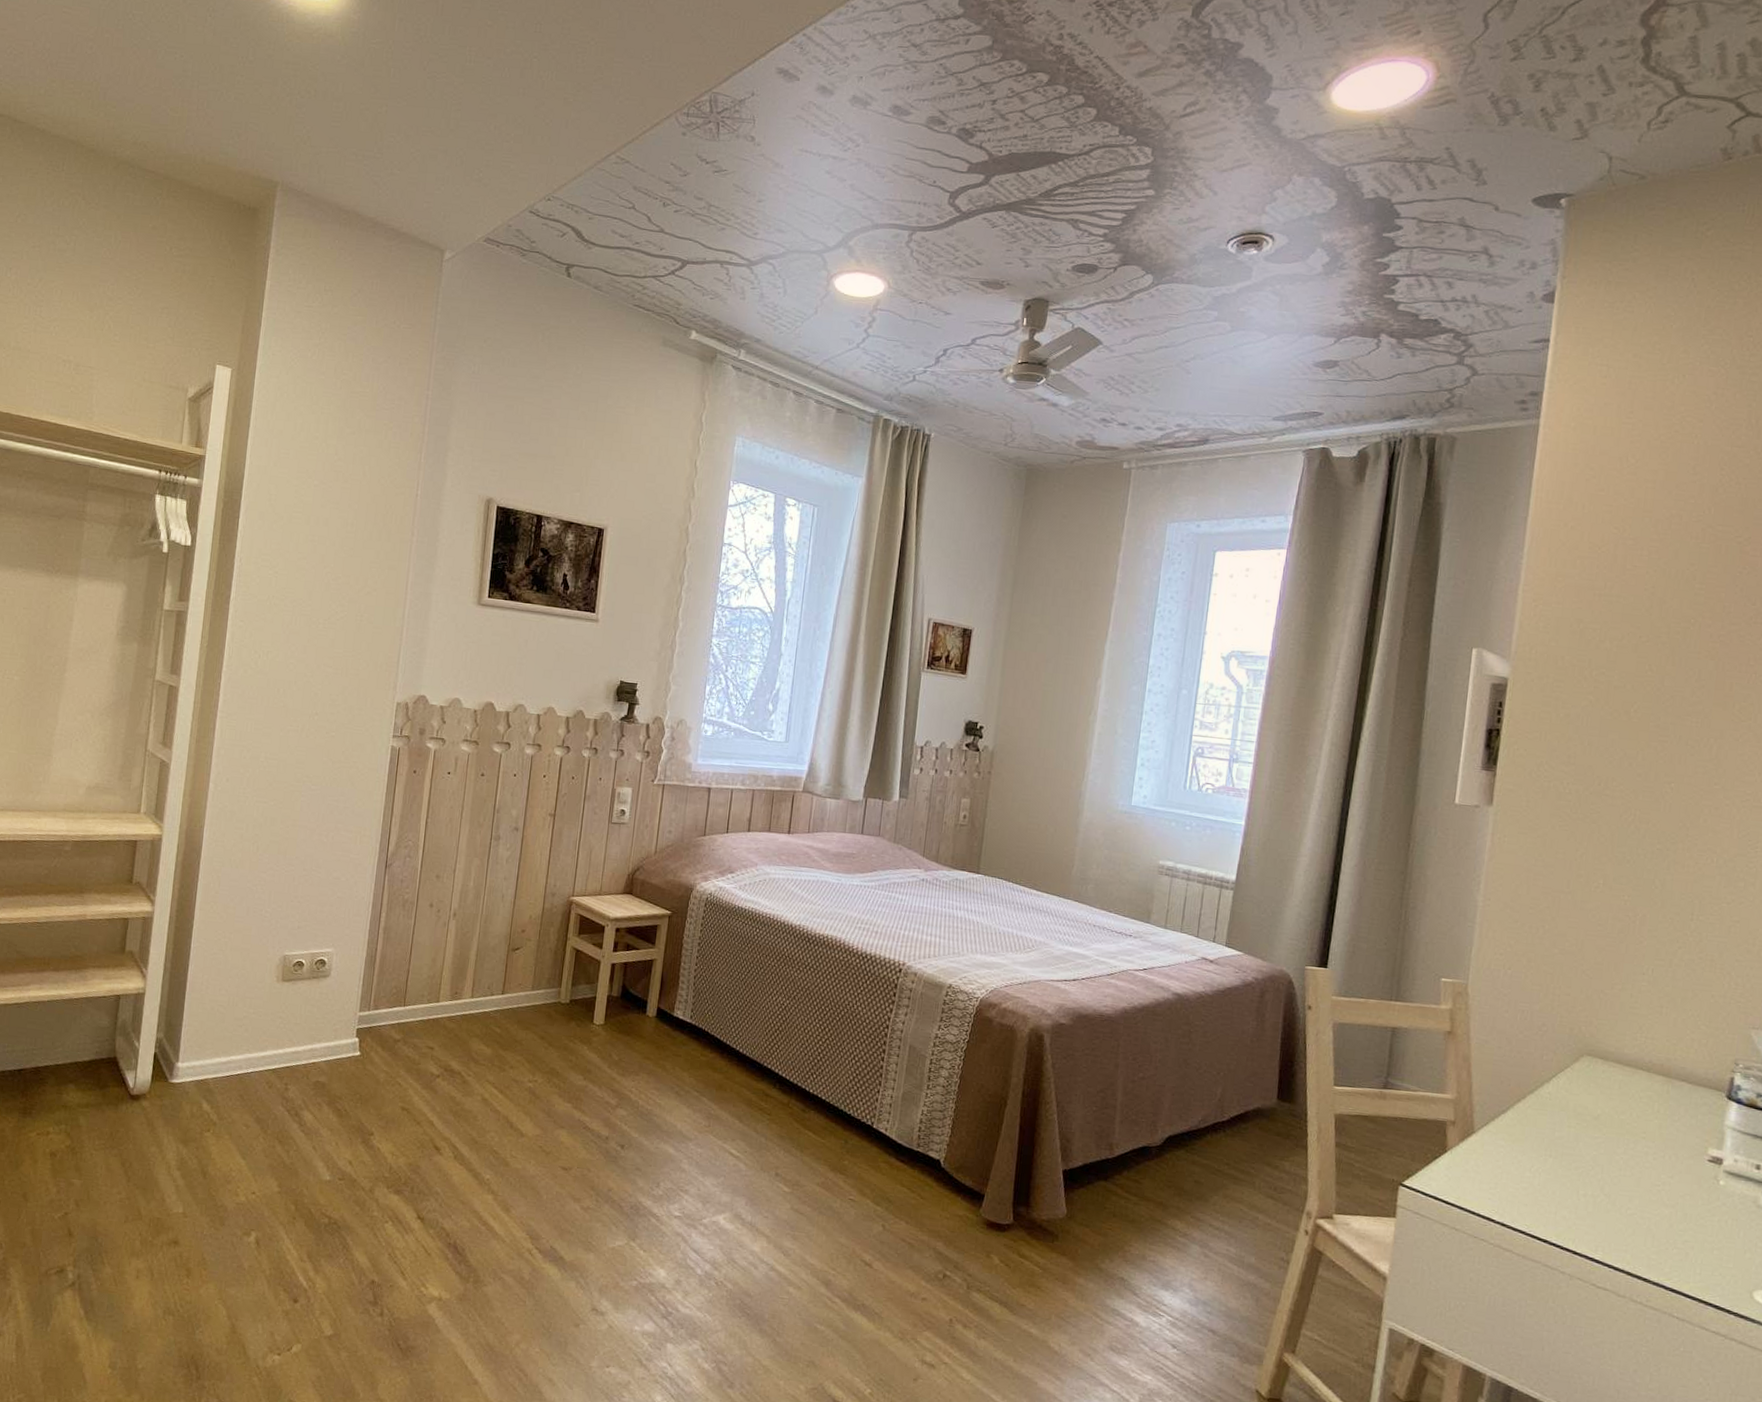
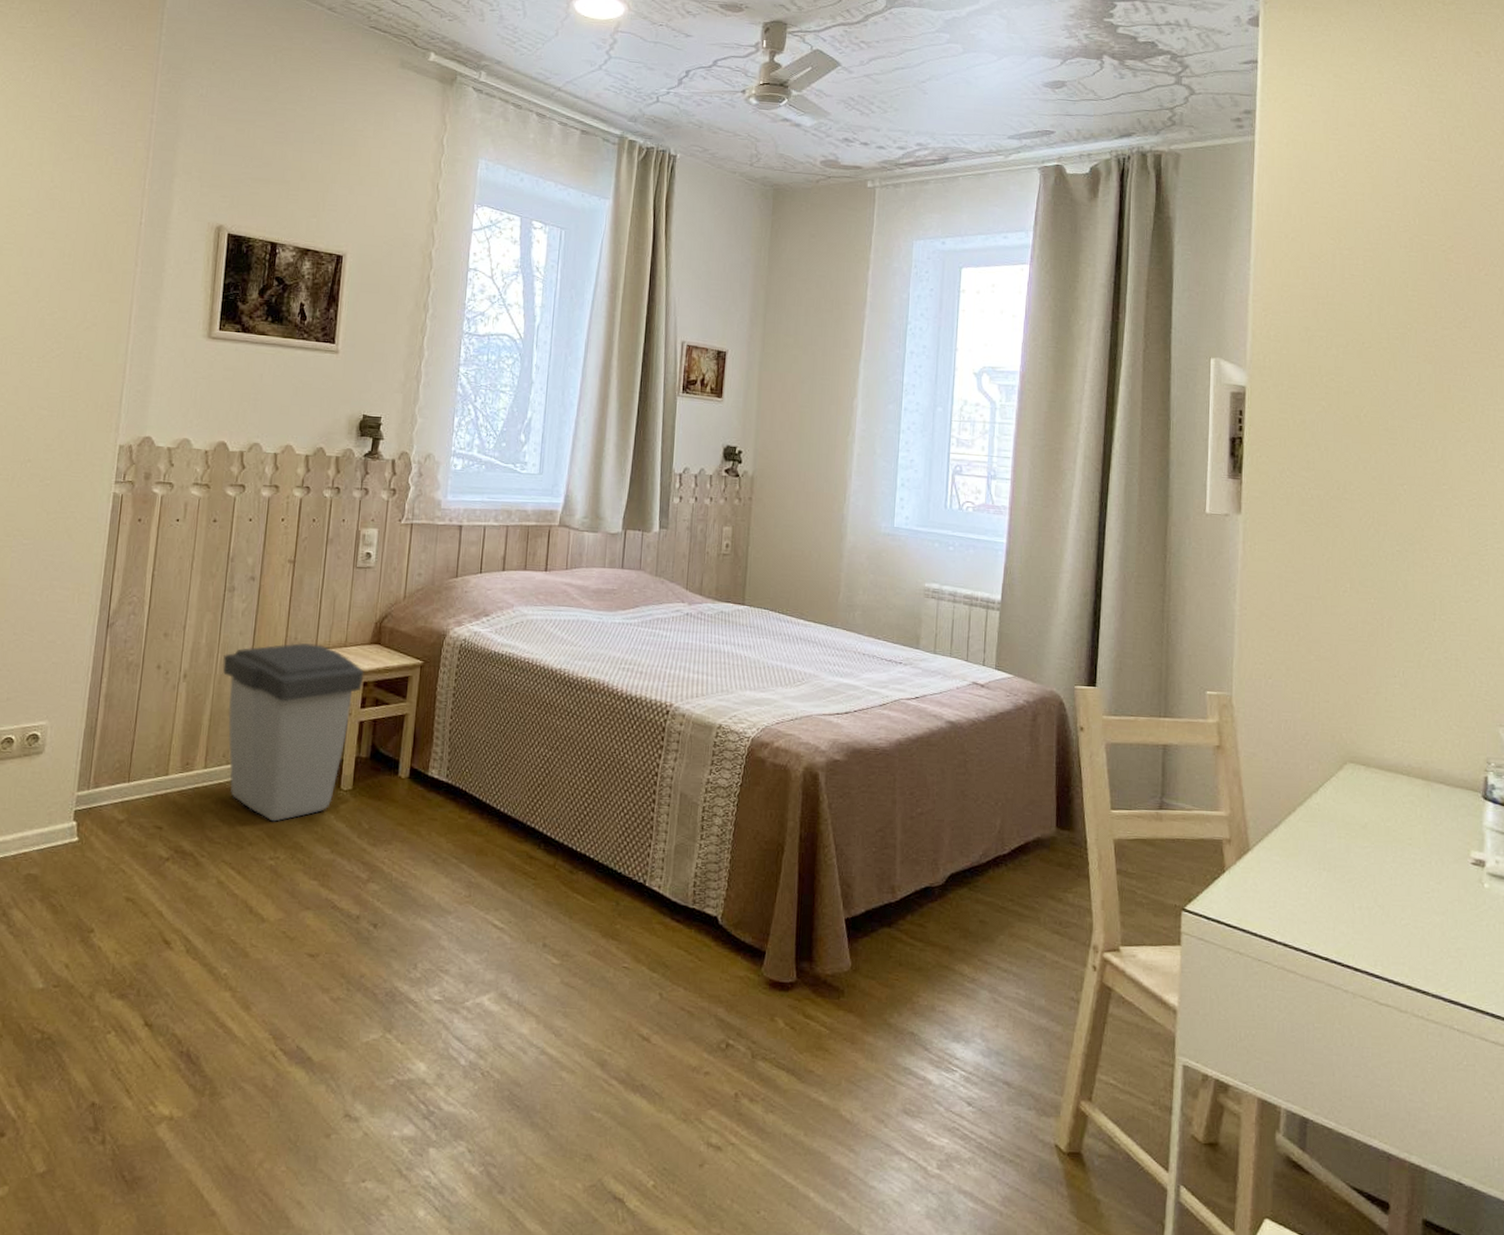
trash can: none [488,889,617,1049] -> present [222,643,365,822]

